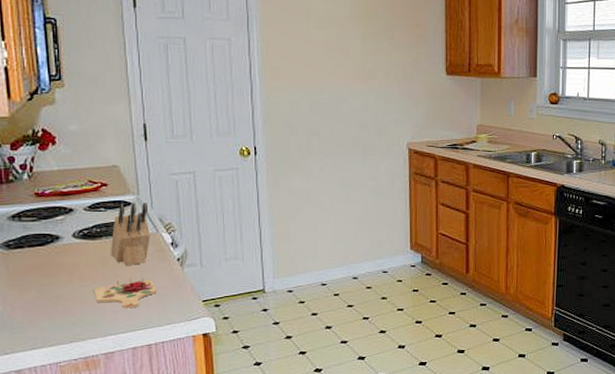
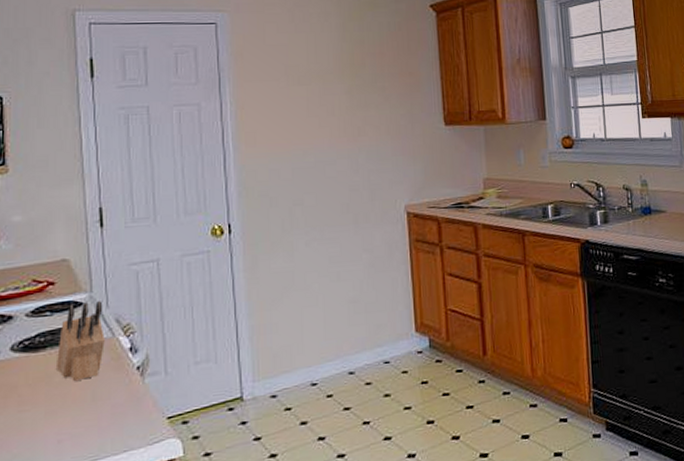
cutting board: present [94,278,158,309] -> none [34,395,112,436]

